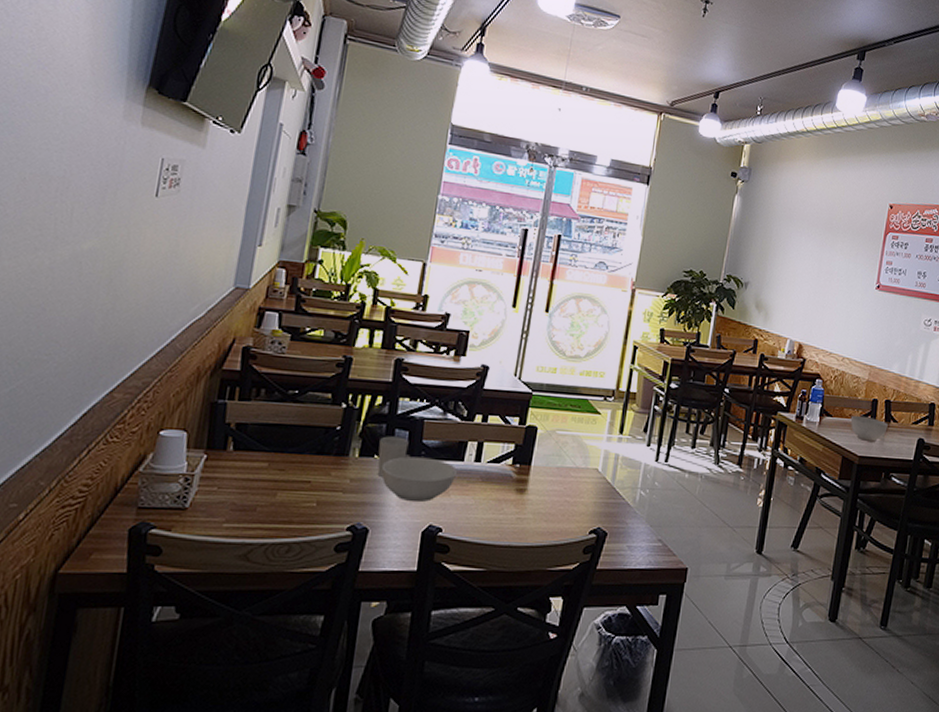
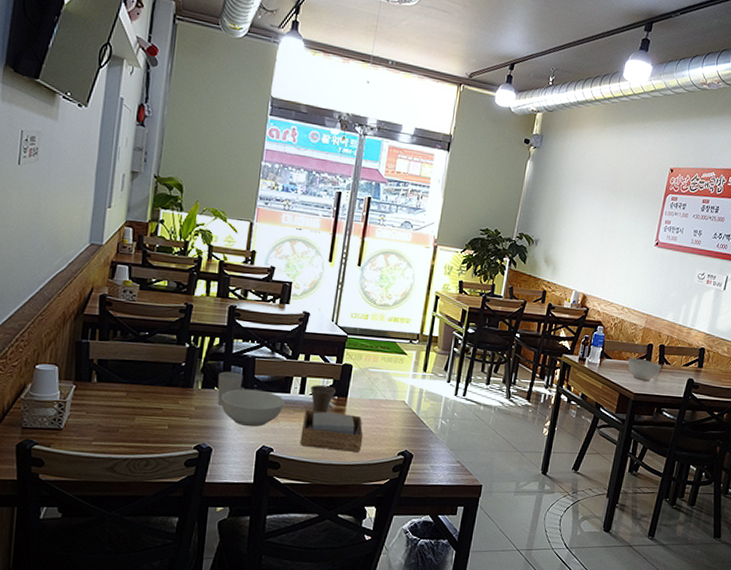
napkin holder: none [474,481,549,531] -> present [300,410,364,452]
cup: none [488,451,518,484] -> present [310,385,336,413]

